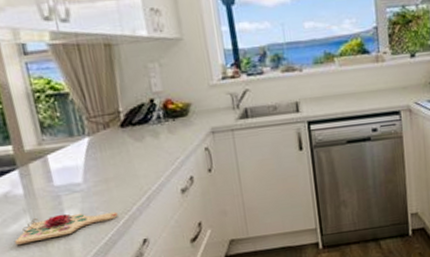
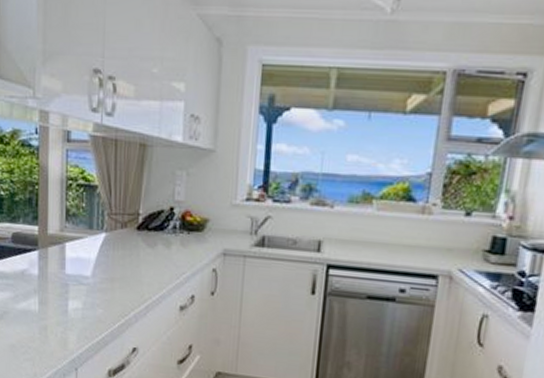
cutting board: present [15,211,118,245] -> none [21,301,115,325]

